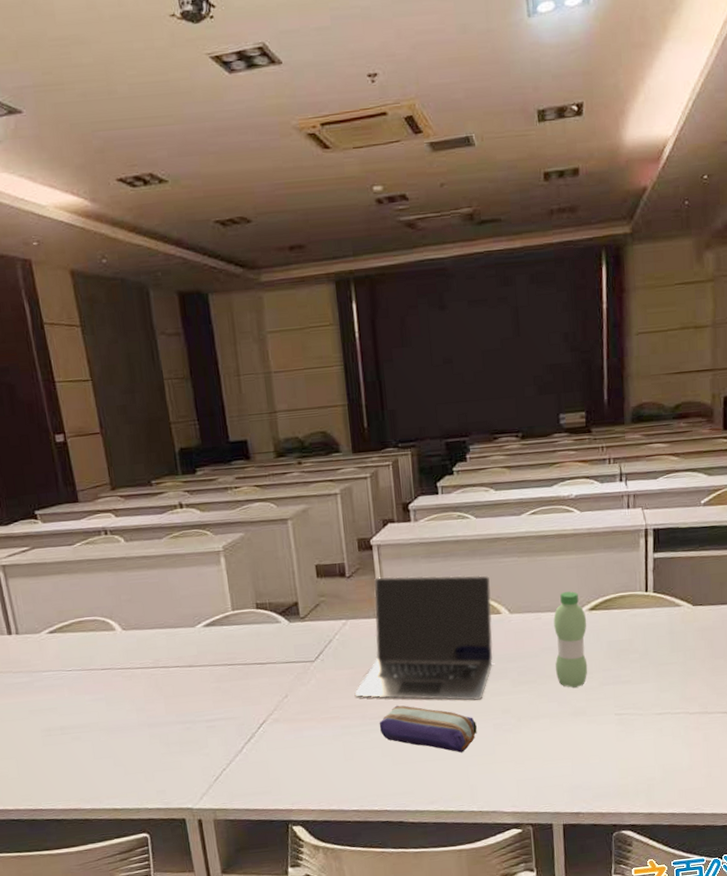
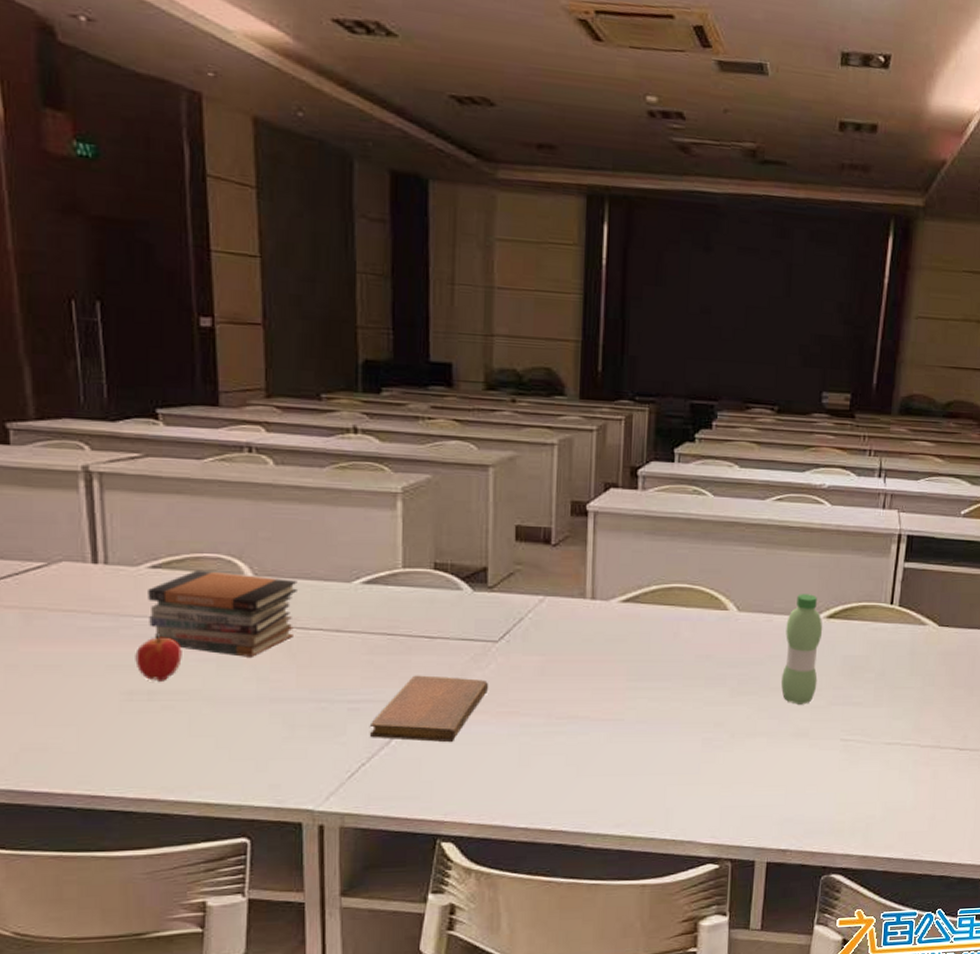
apple: none [47,683,81,719] -> present [135,634,182,681]
book stack: none [49,630,158,695] -> present [148,571,297,657]
notebook: none [224,693,313,748] -> present [369,675,489,742]
laptop: present [354,574,493,701] -> none [542,550,721,708]
pencil case: present [379,705,477,753] -> none [566,705,683,769]

